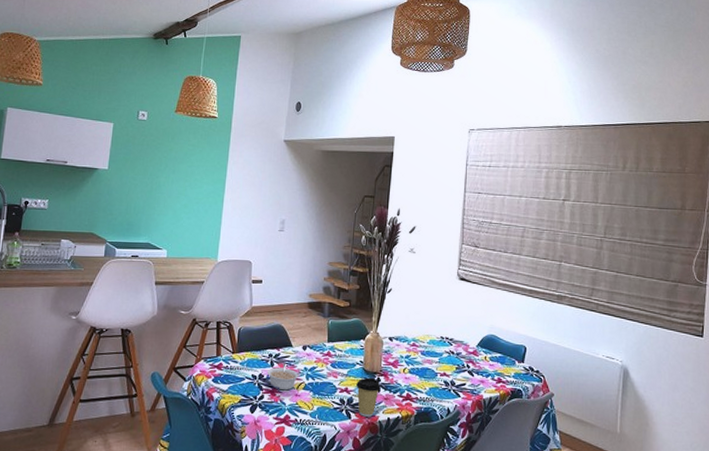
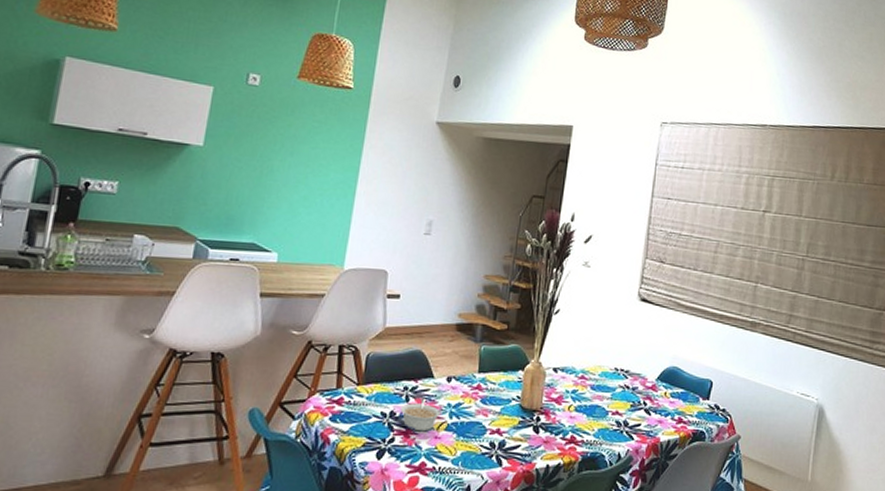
coffee cup: present [356,377,381,417] -> none [511,416,540,464]

